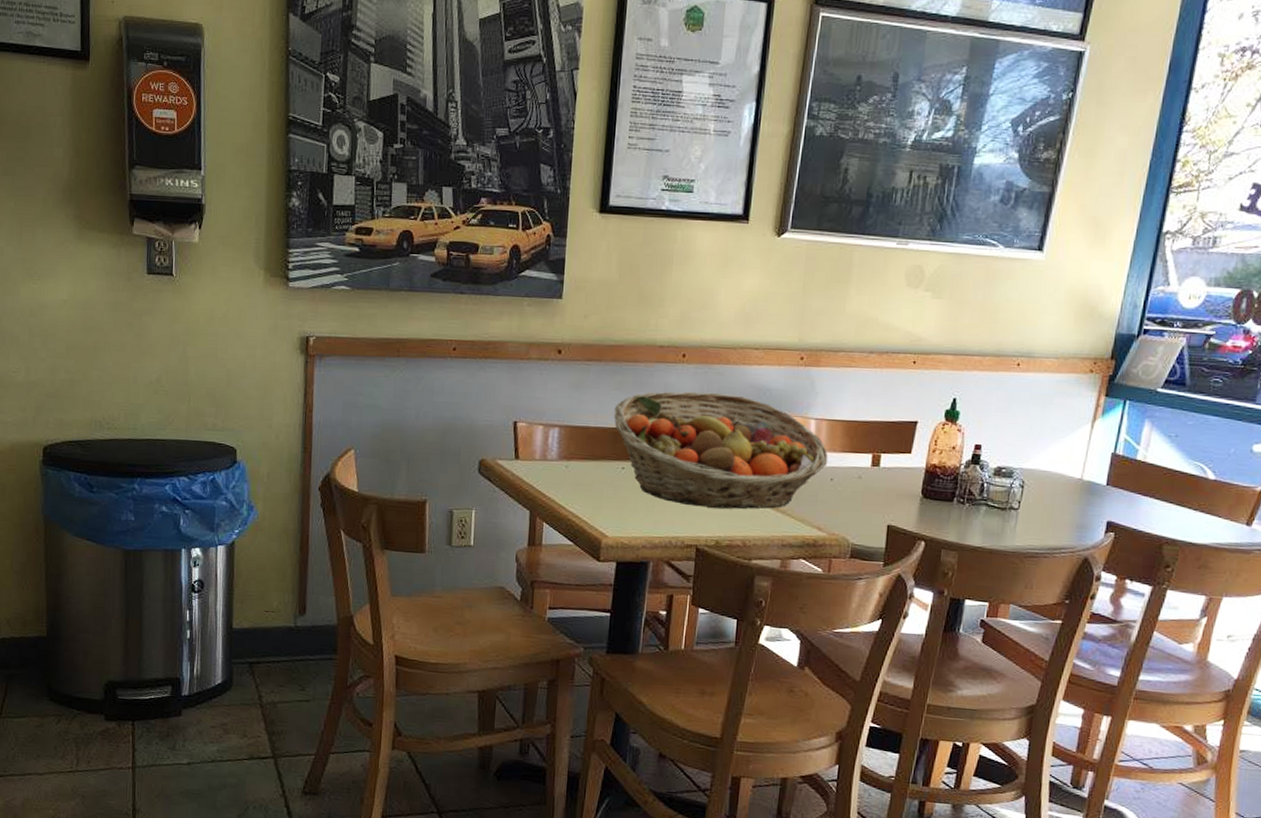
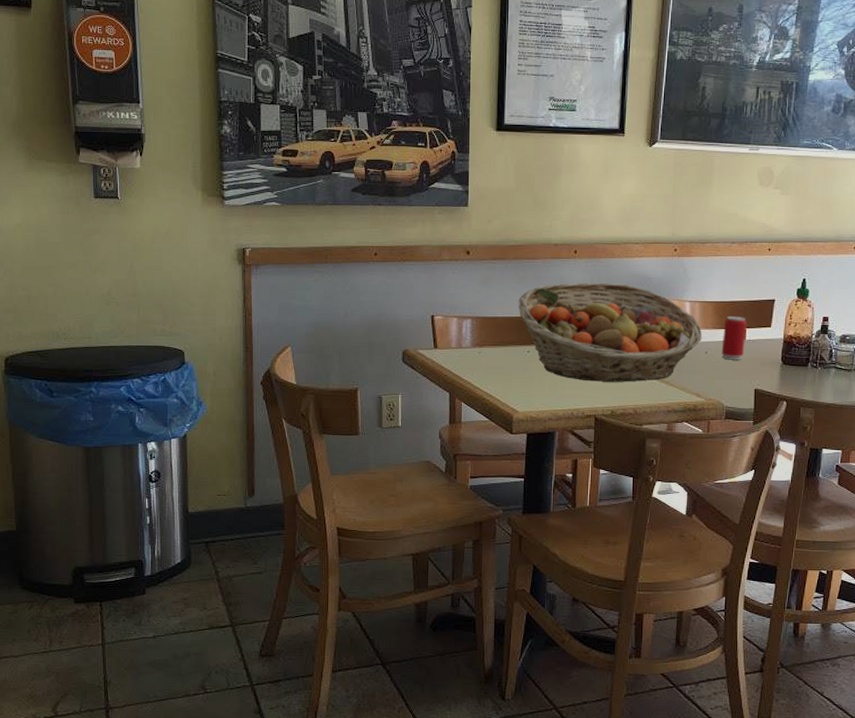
beverage can: none [850,438,882,491] -> present [721,315,747,360]

